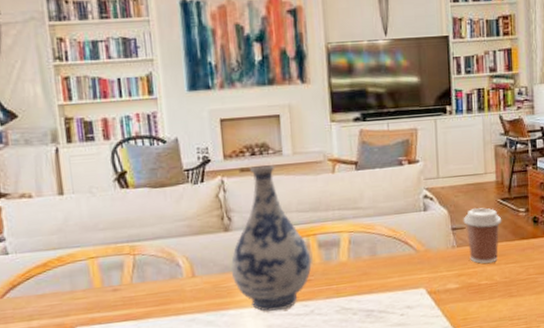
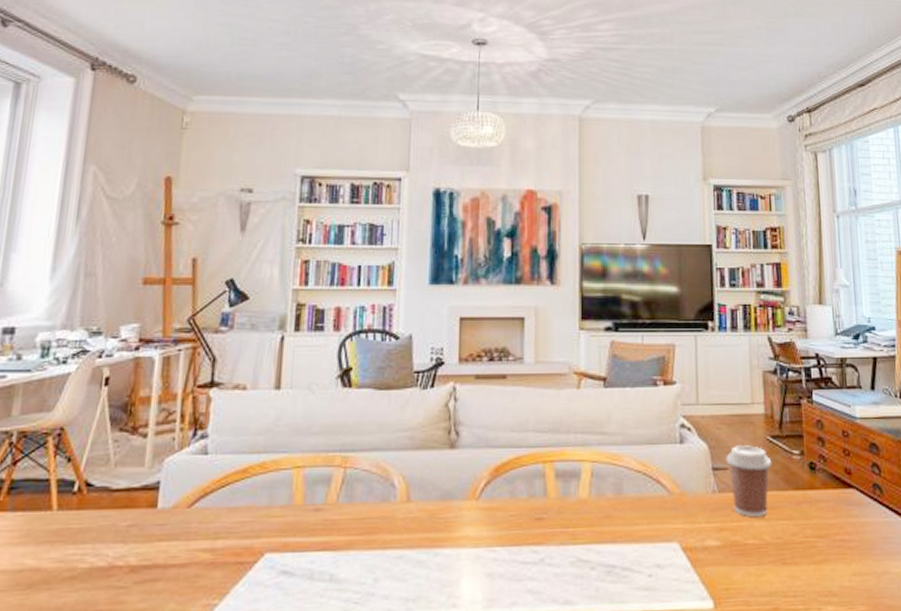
vase: present [231,164,312,312] -> none [451,372,546,556]

